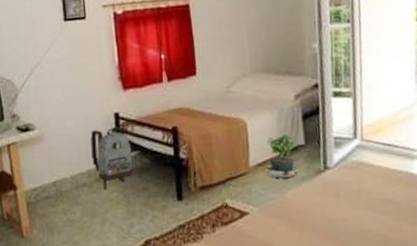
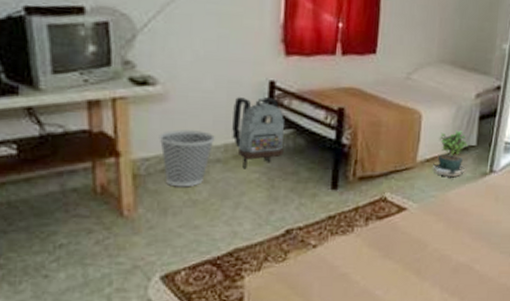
wastebasket: none [41,161,80,210] -> present [159,130,215,187]

